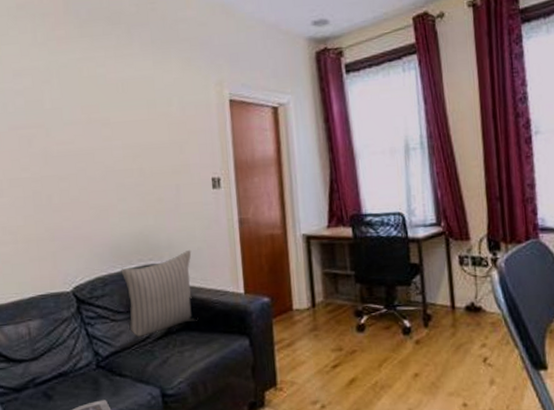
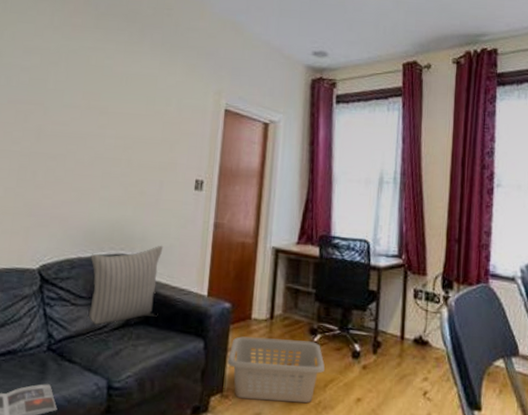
laundry basket: none [276,323,377,390] -> present [227,336,326,403]

